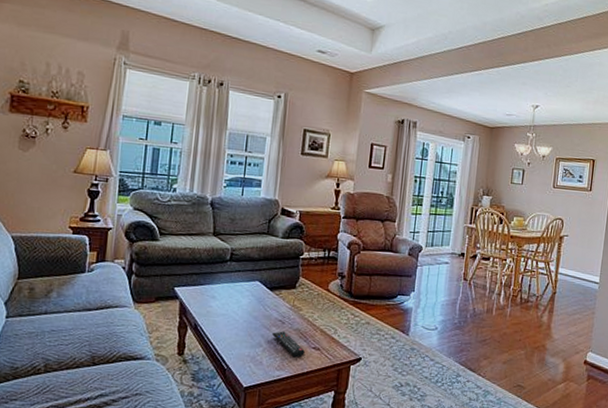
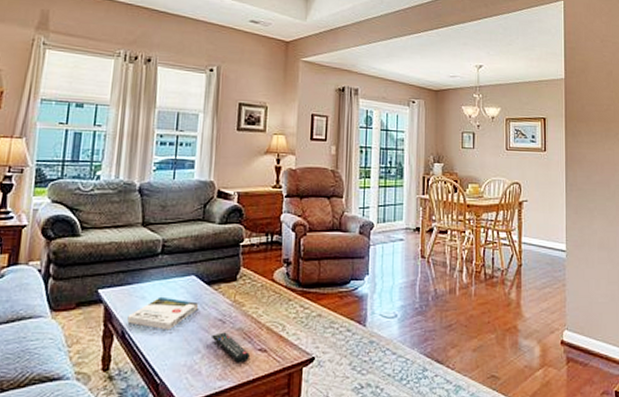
book: none [199,297,262,326] -> present [127,296,199,331]

